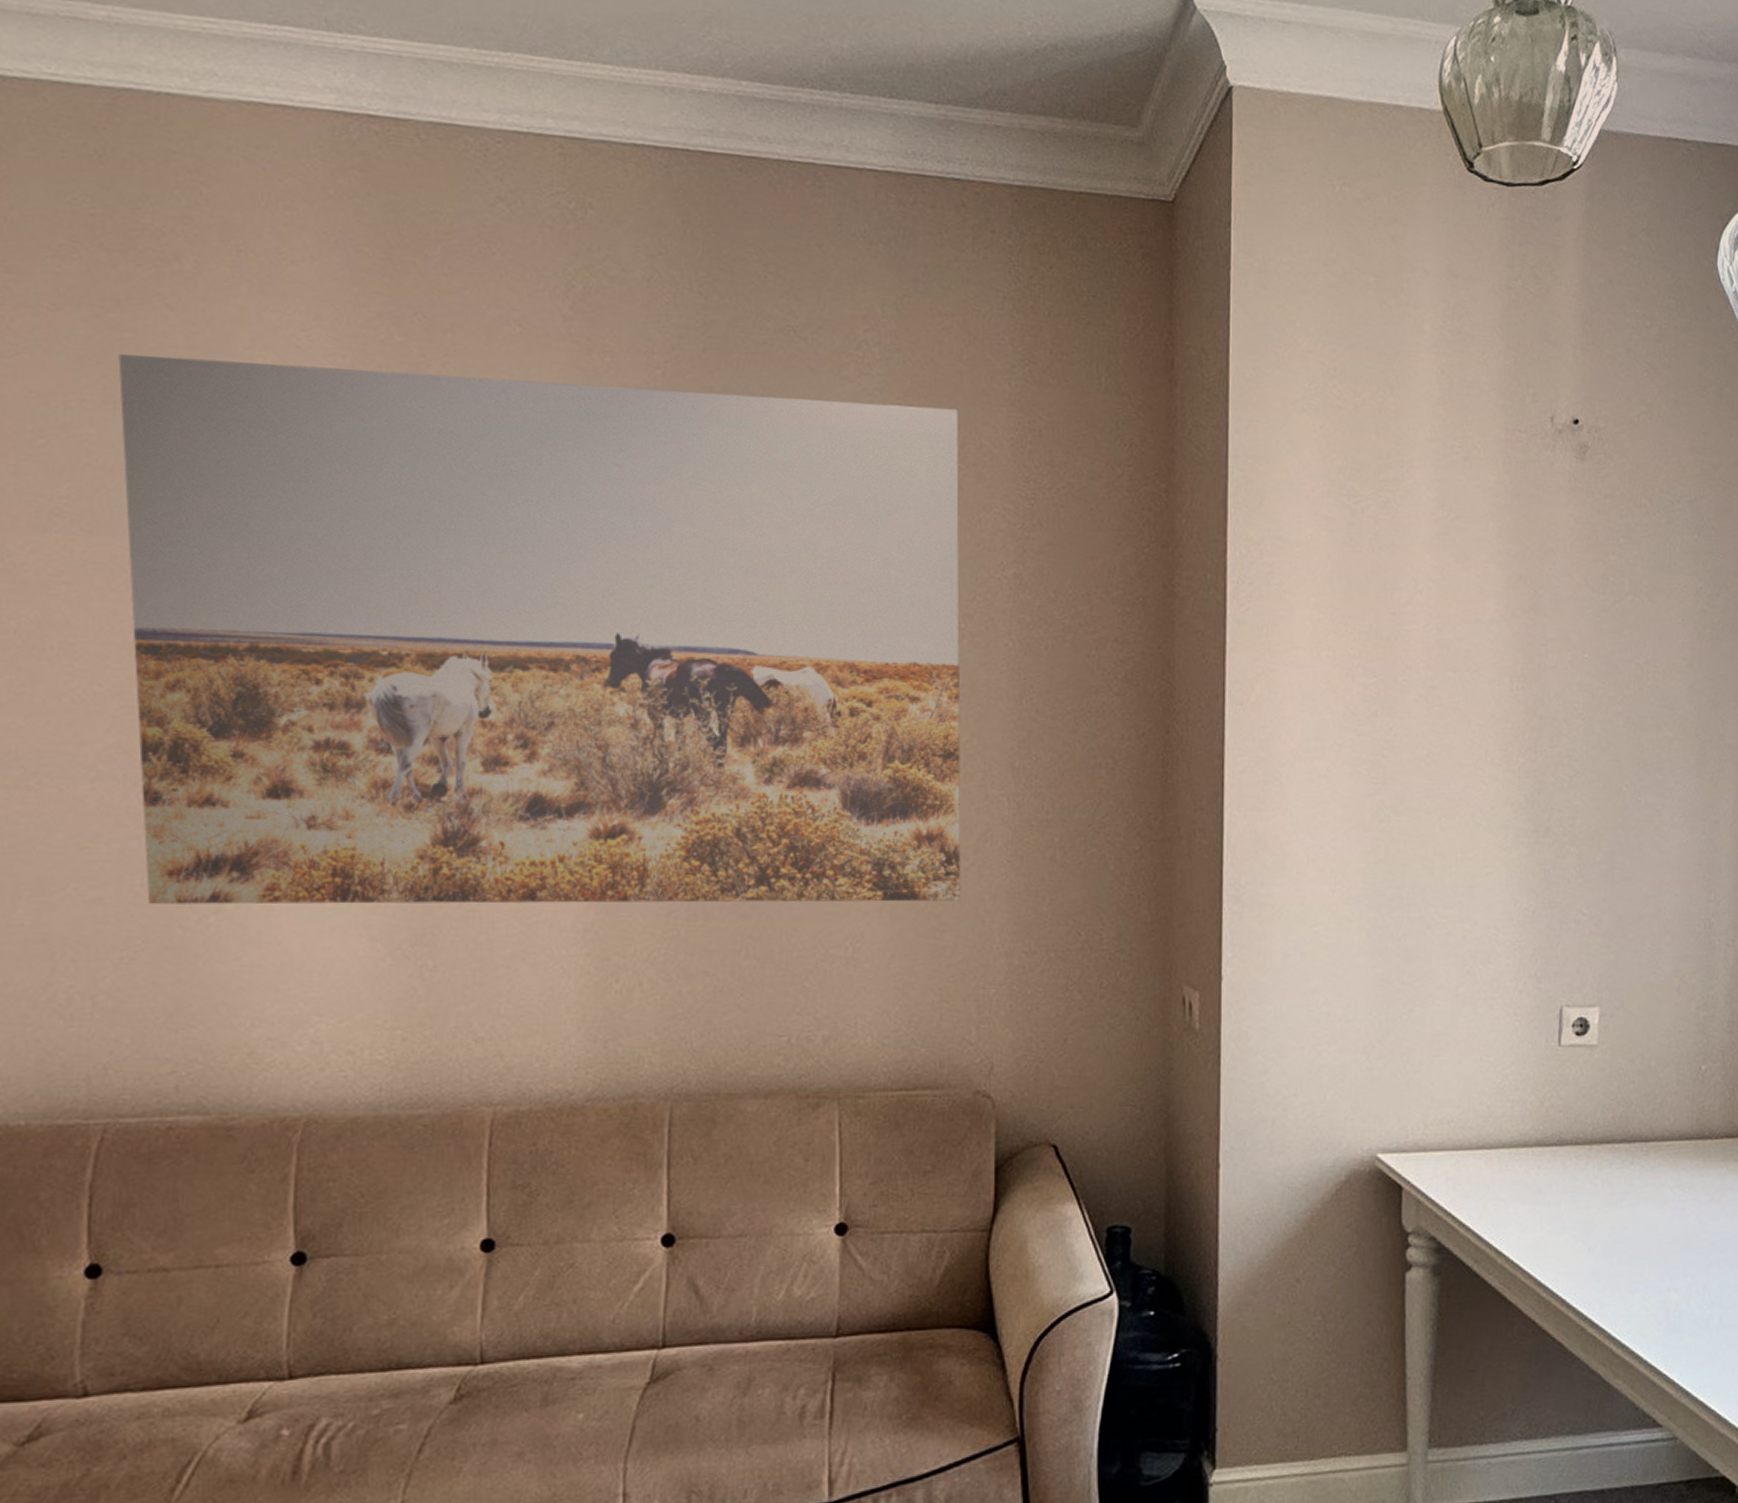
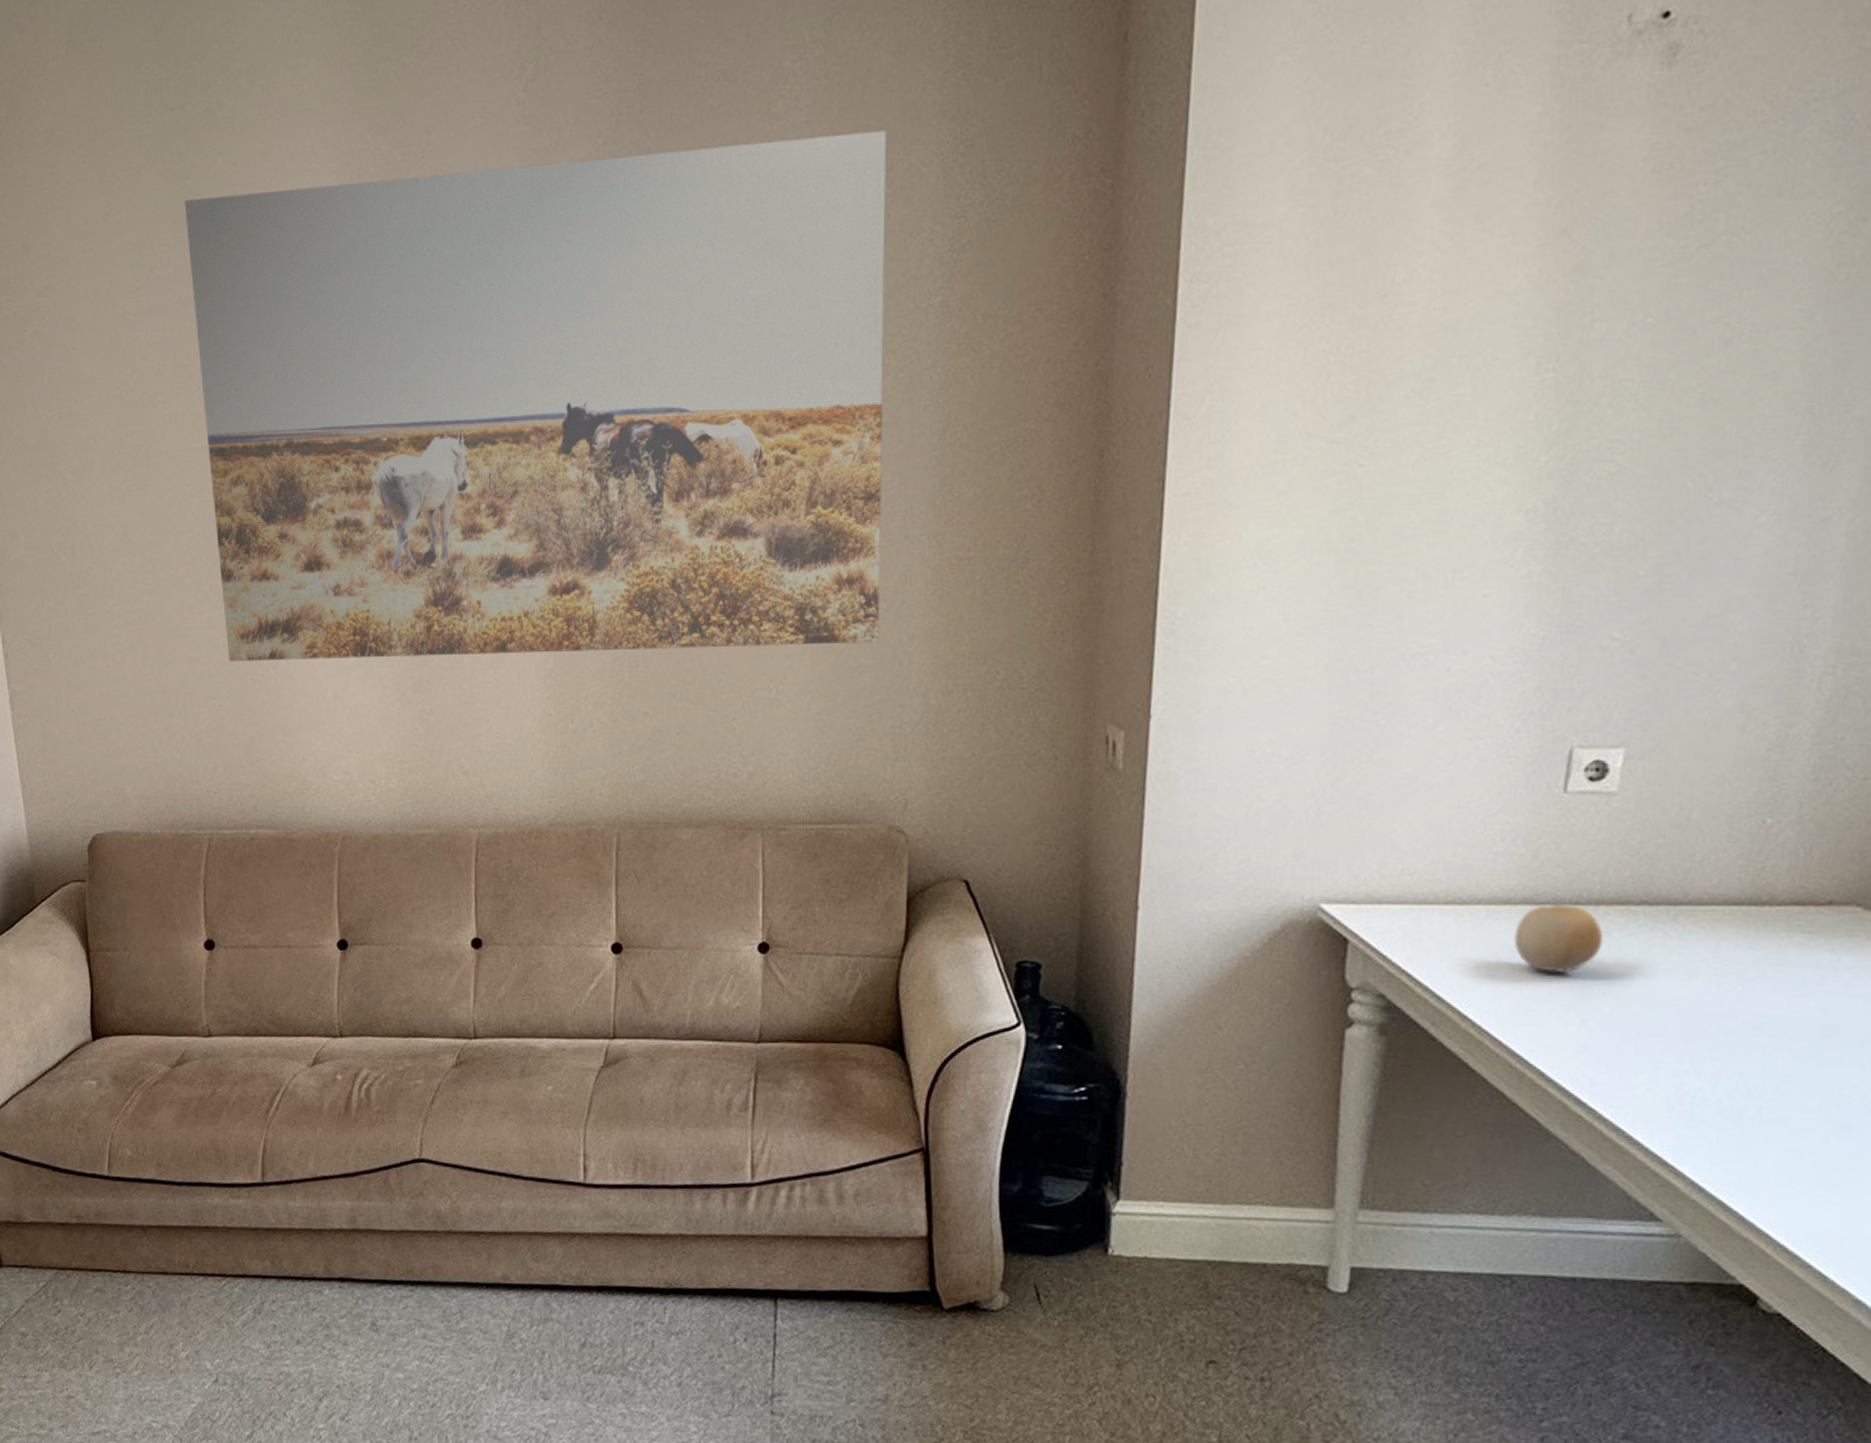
fruit: none [1532,1145,1598,1208] -> present [1513,904,1604,974]

